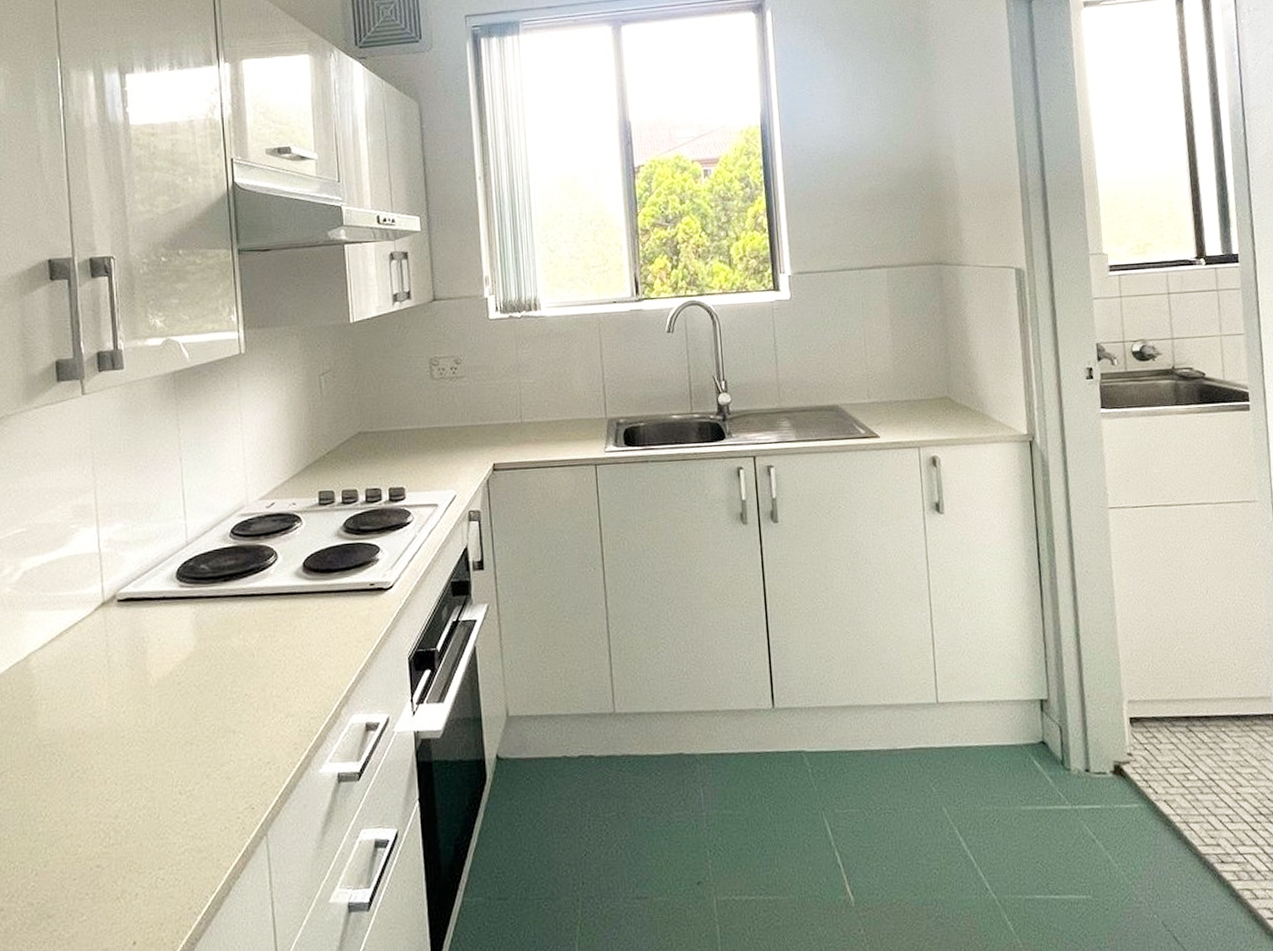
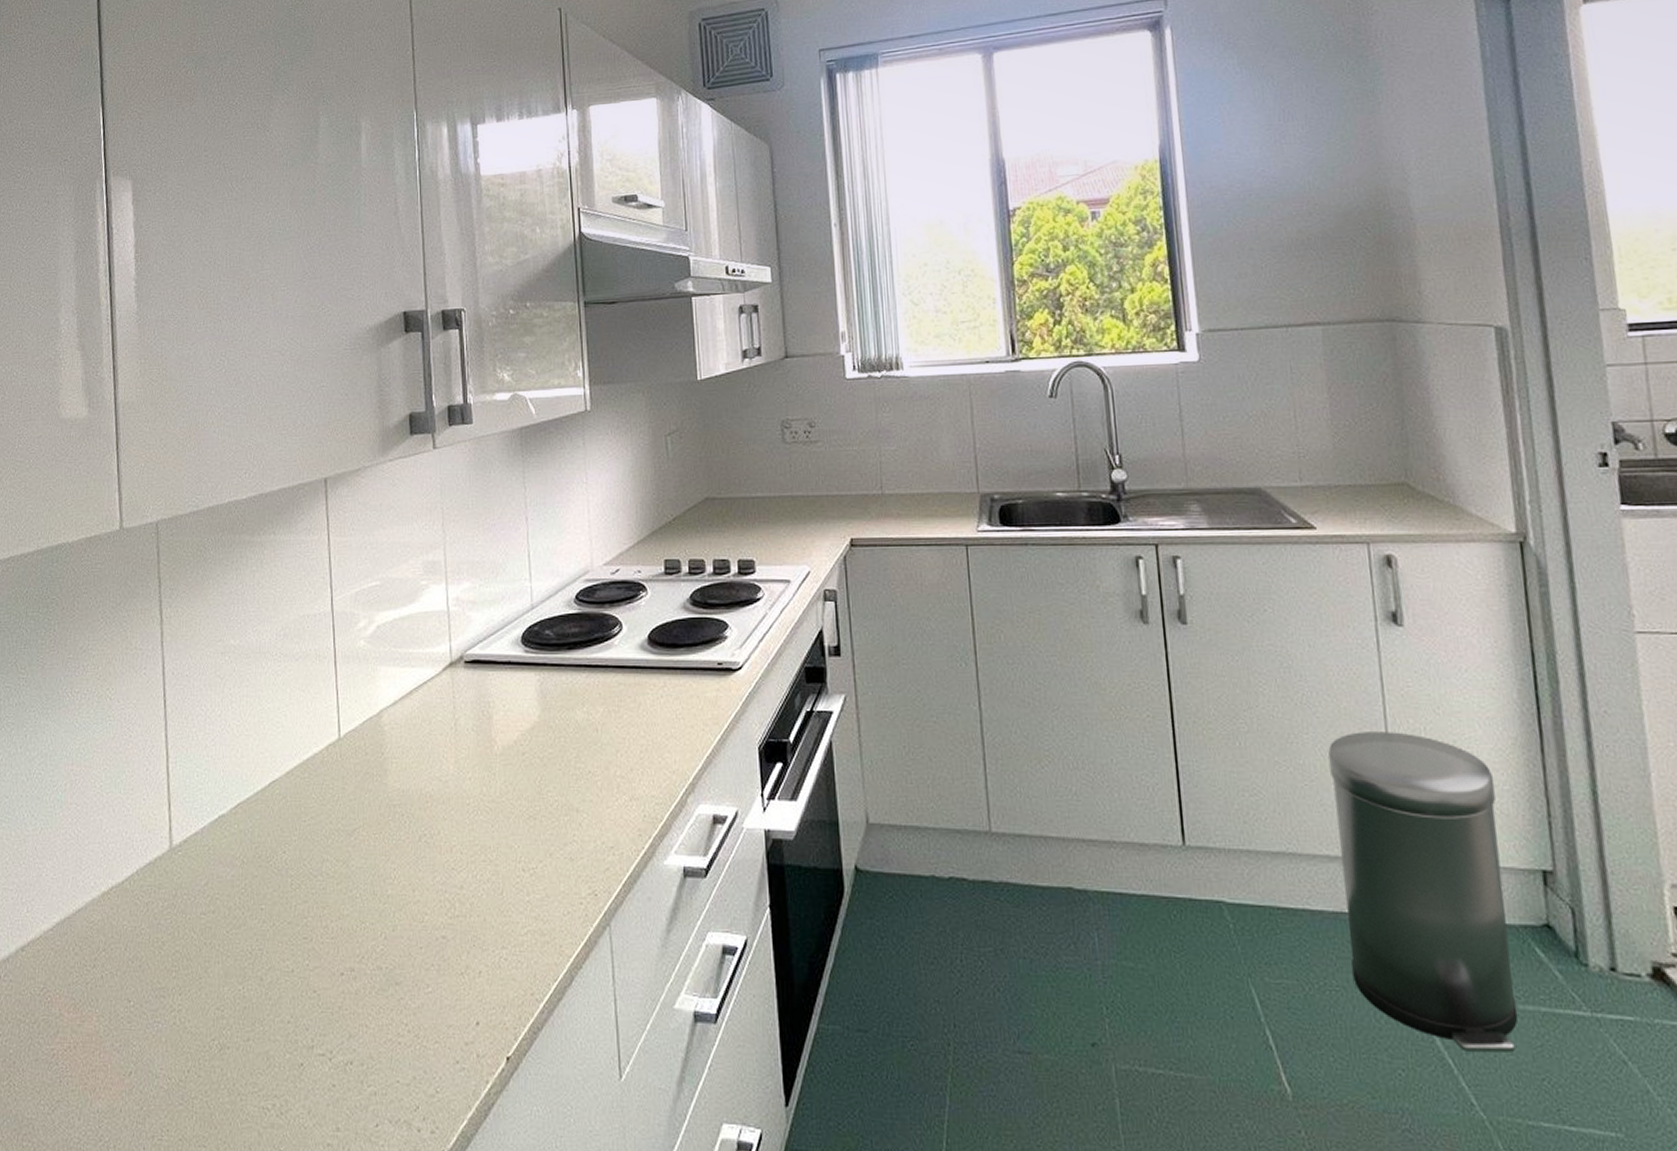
pedal bin: none [886,599,1021,849] -> present [1328,732,1518,1053]

